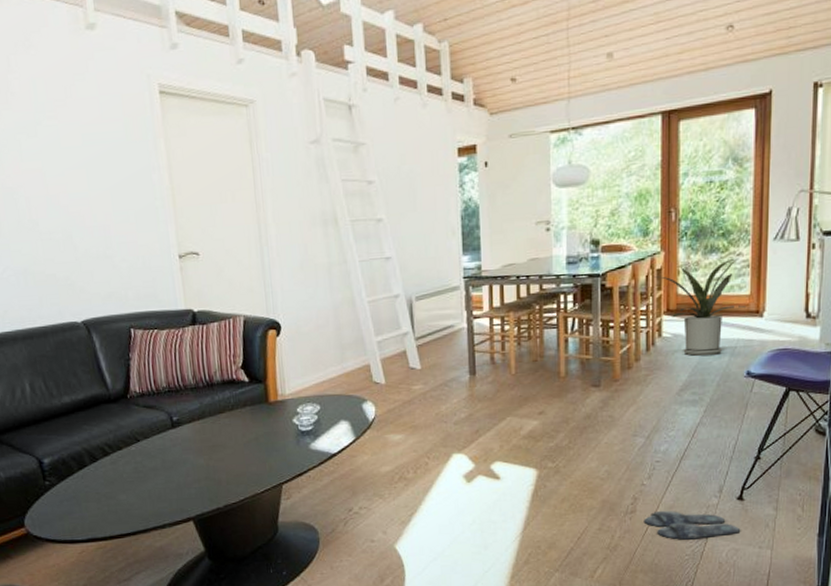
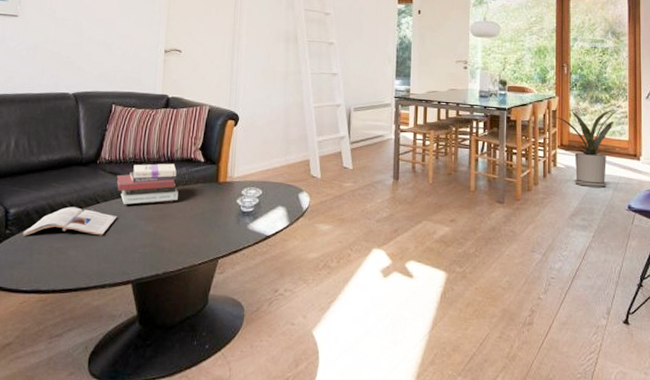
magazine: none [63,448,163,485] -> present [22,206,117,236]
books: none [153,387,226,439] -> present [116,163,178,205]
slippers: present [643,510,741,540] -> none [540,325,628,359]

